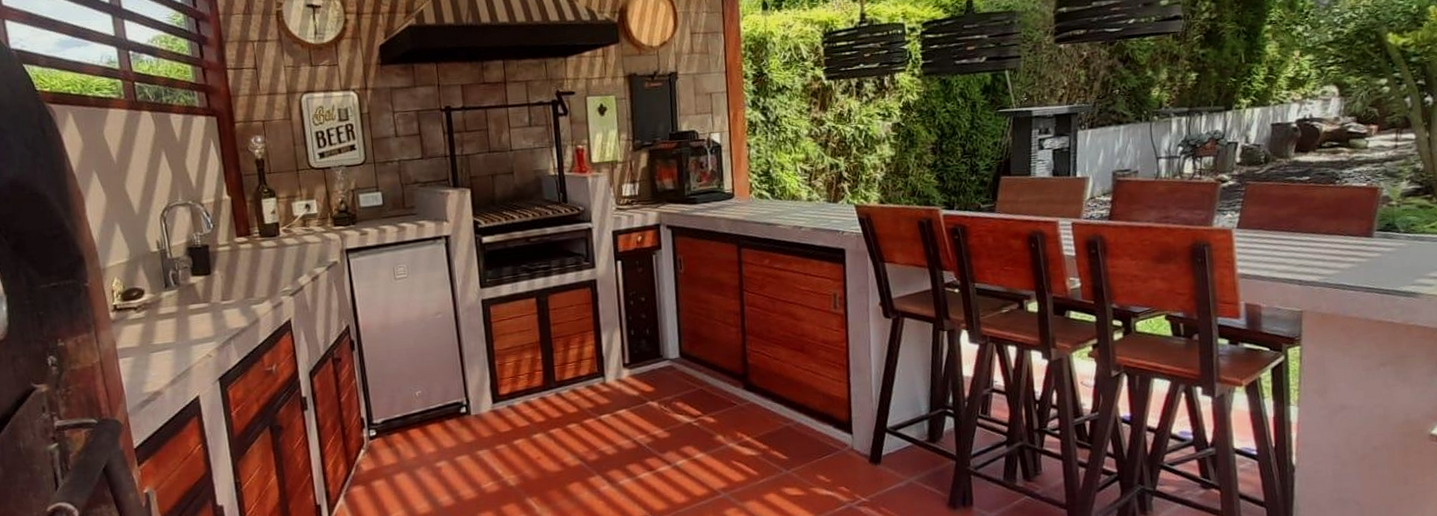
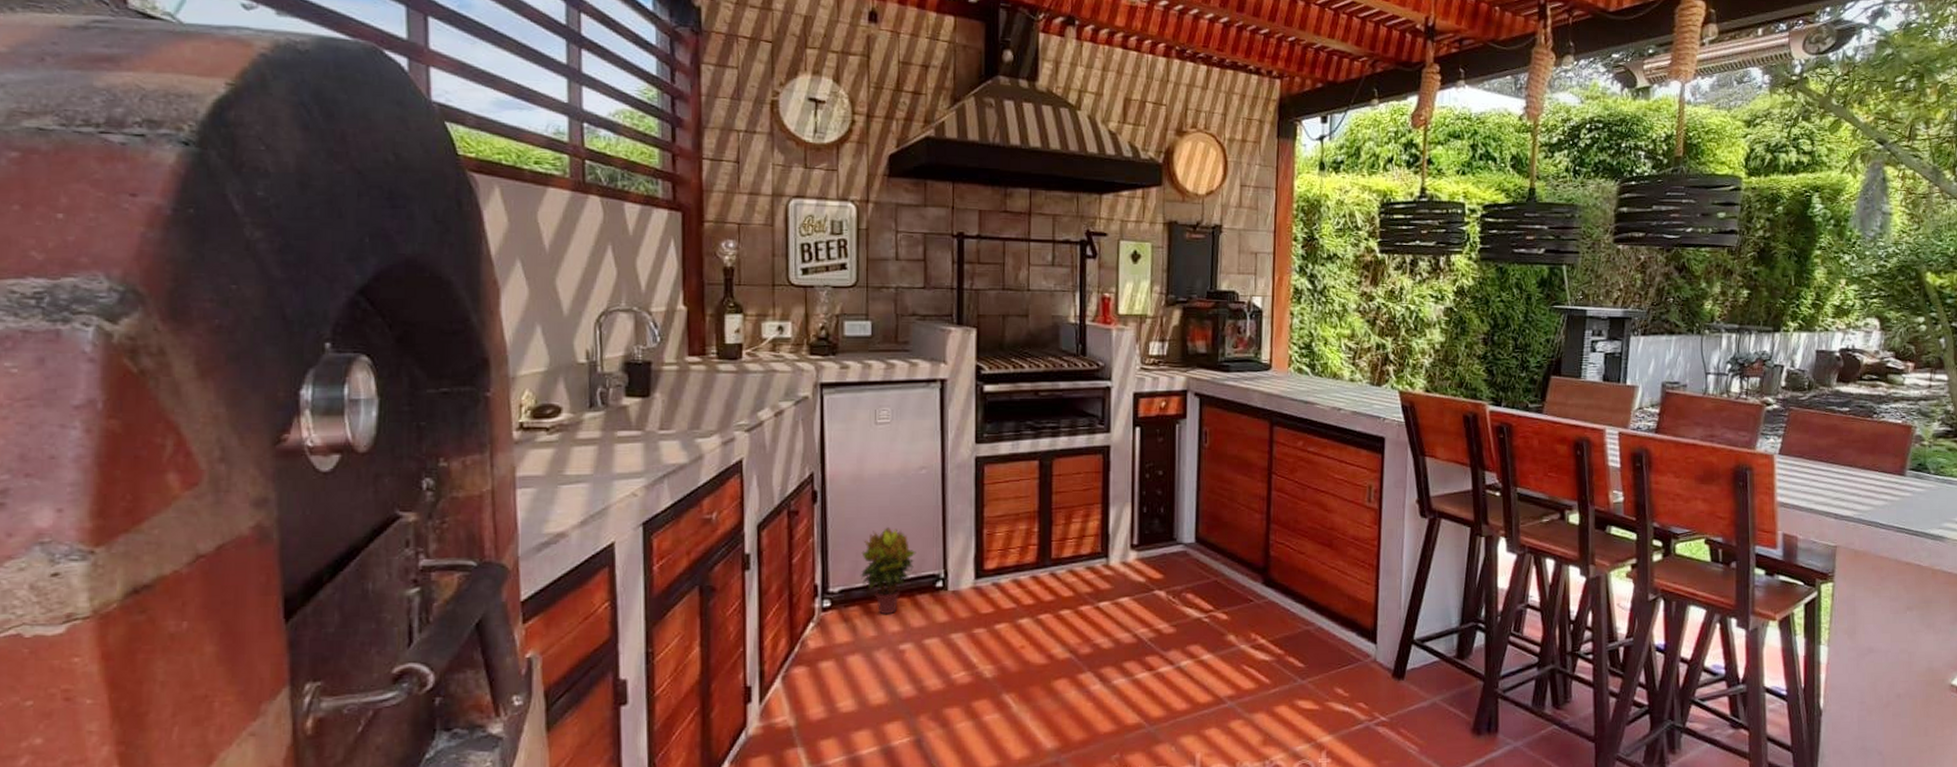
potted plant: none [396,366,443,439] -> present [860,527,916,615]

